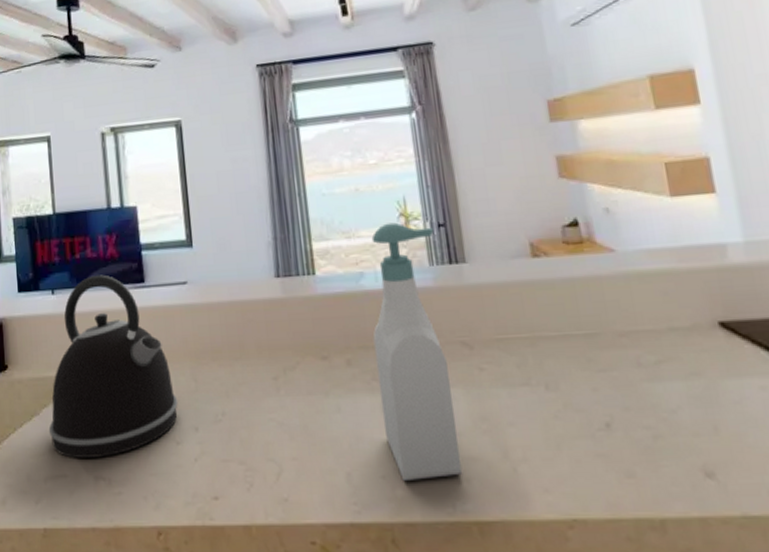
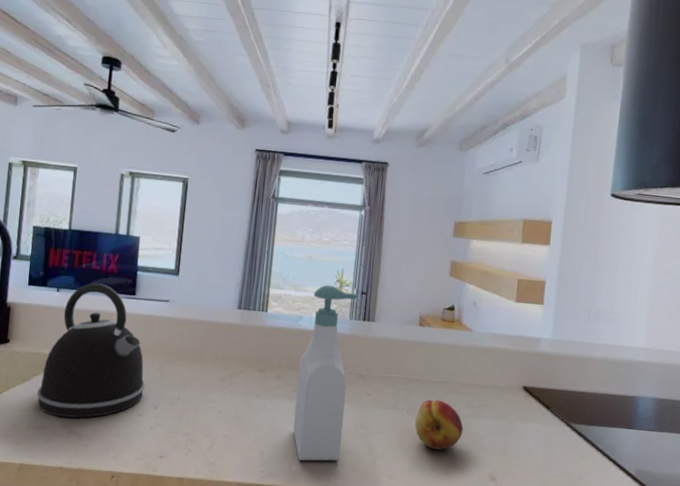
fruit: none [560,363,641,439] -> present [415,399,463,450]

